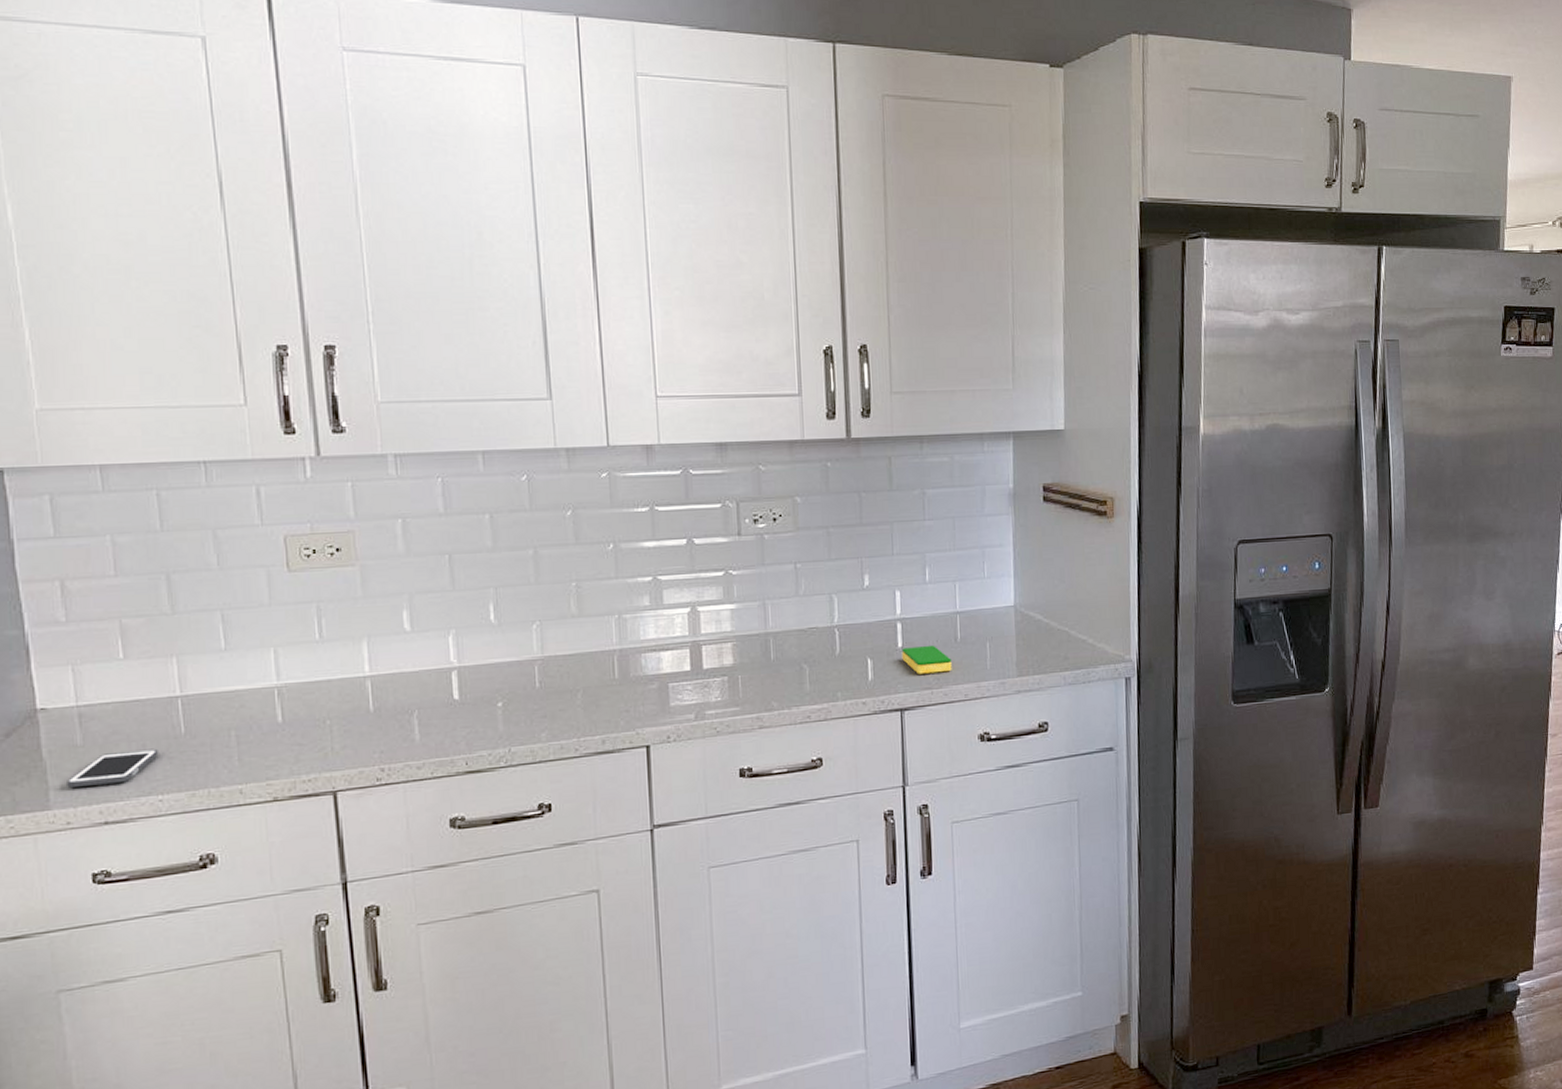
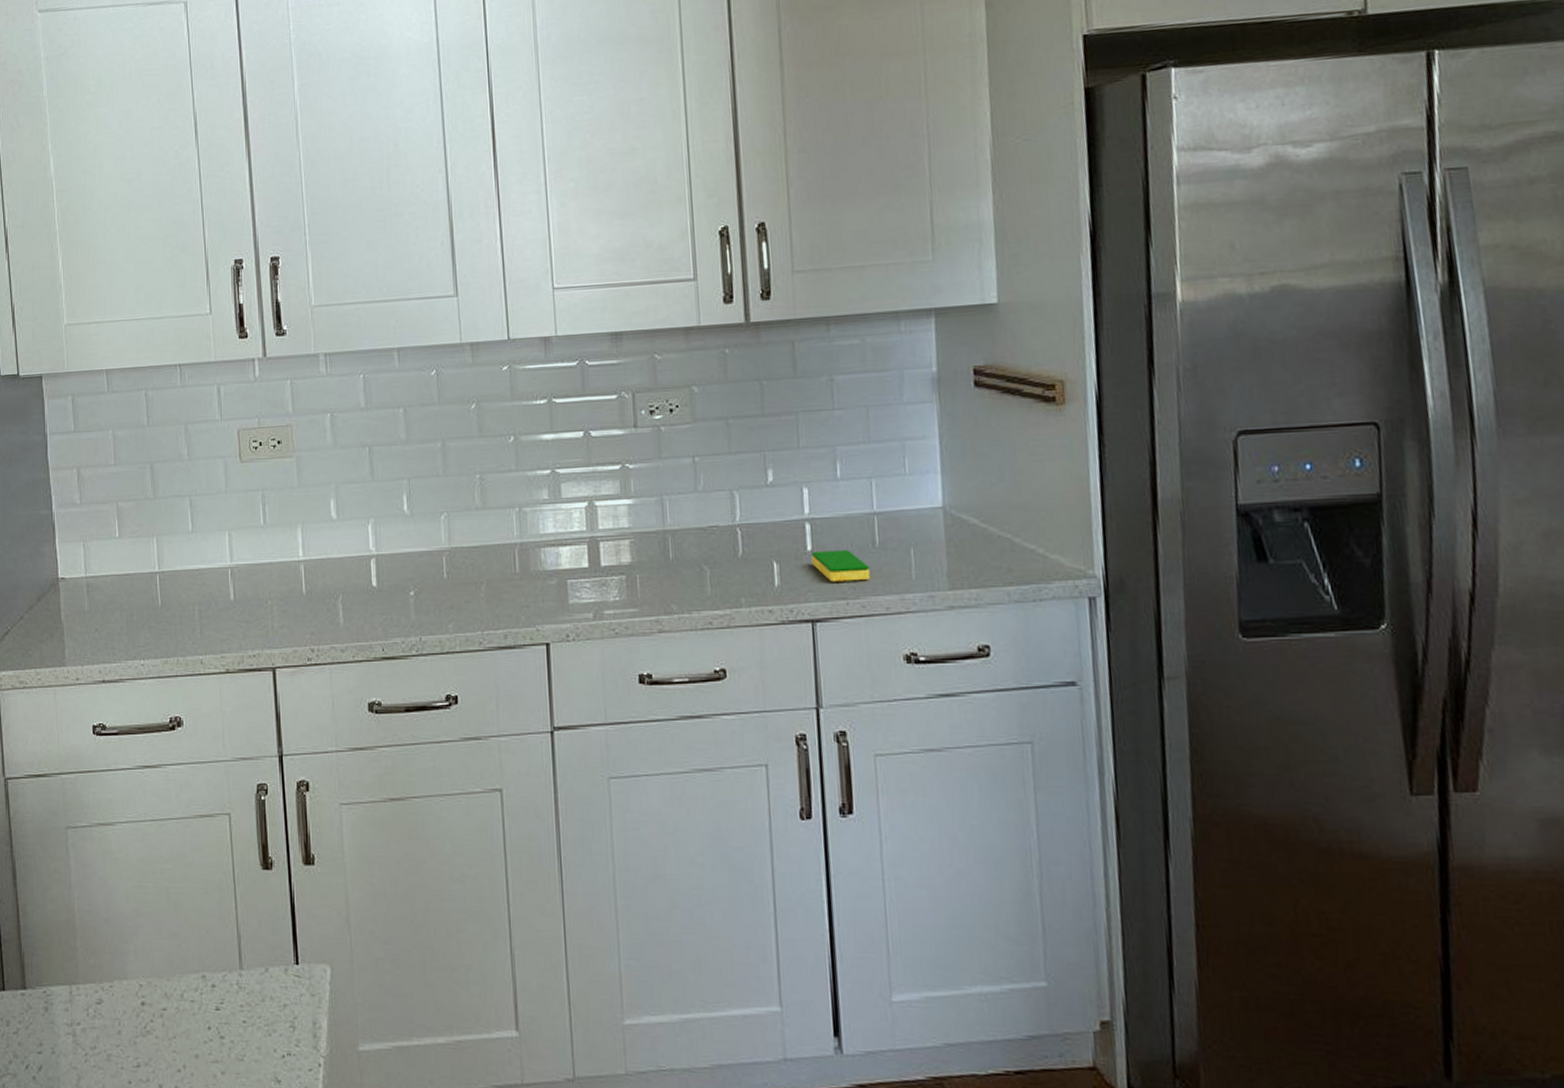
cell phone: present [67,748,159,788] -> none [77,618,142,648]

